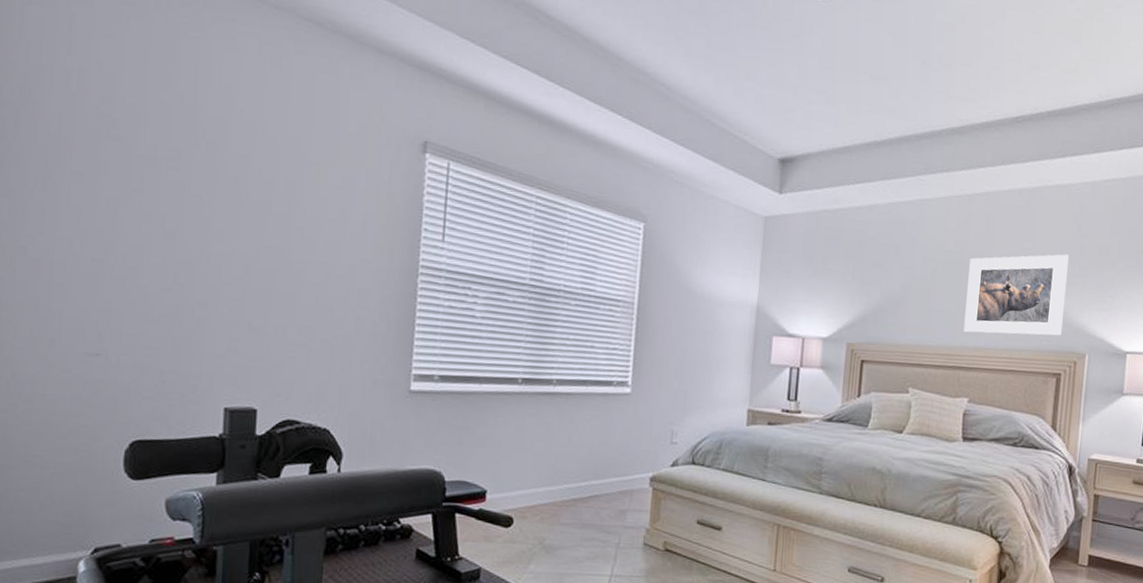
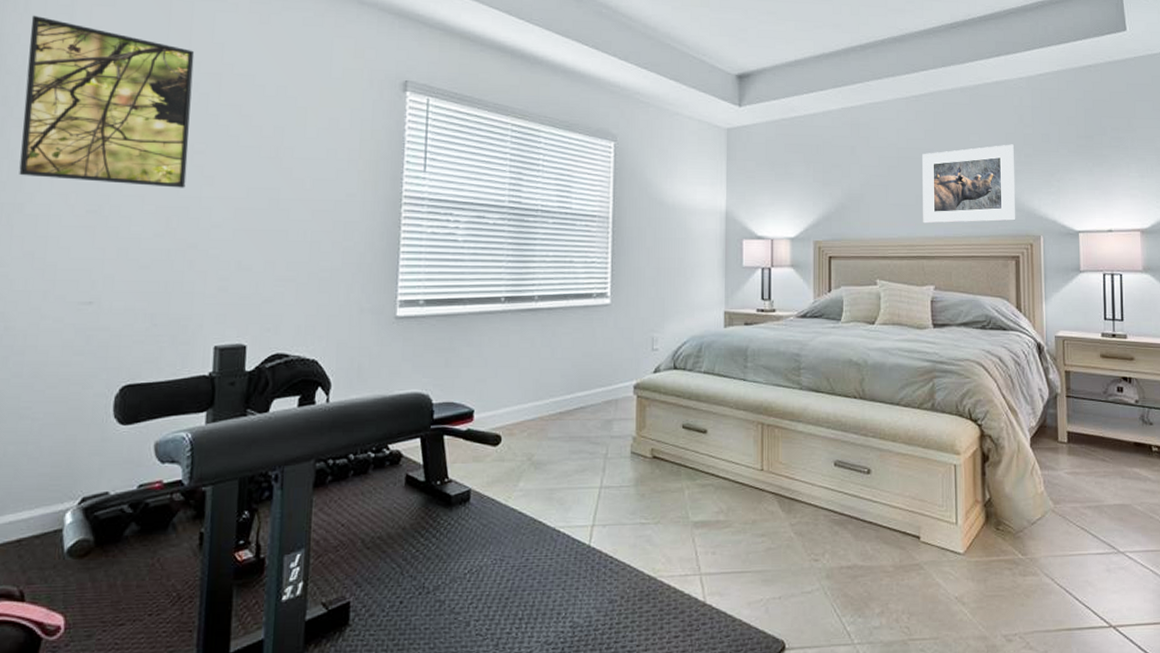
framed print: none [20,41,201,242] -> present [19,15,195,188]

